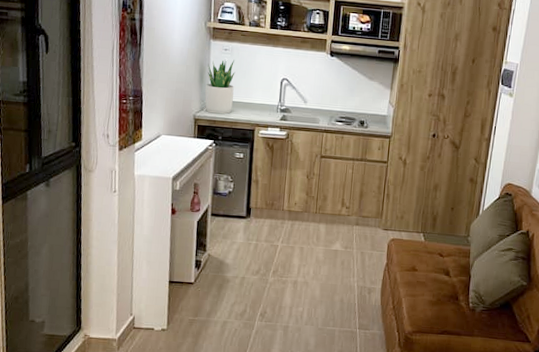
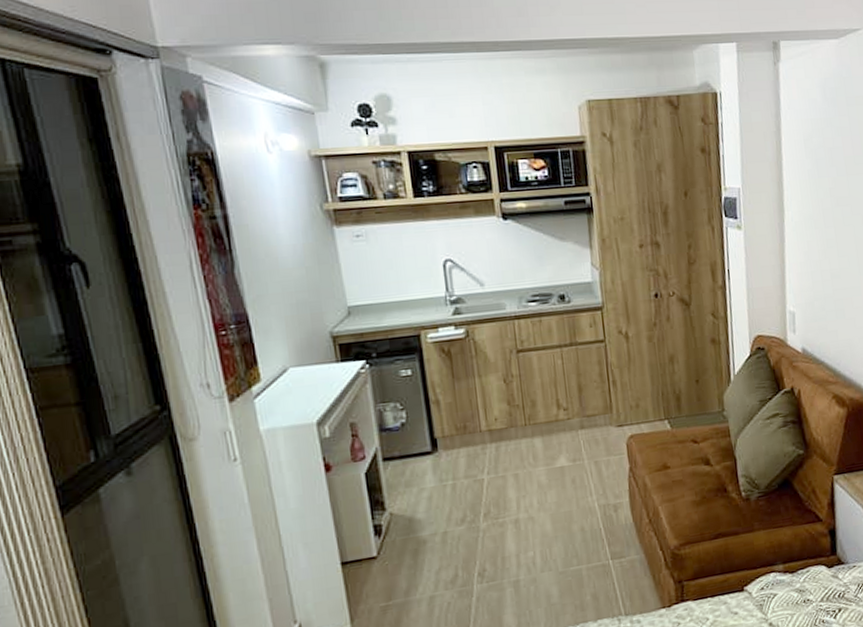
planter: present [205,59,235,114] -> none [336,247,383,325]

